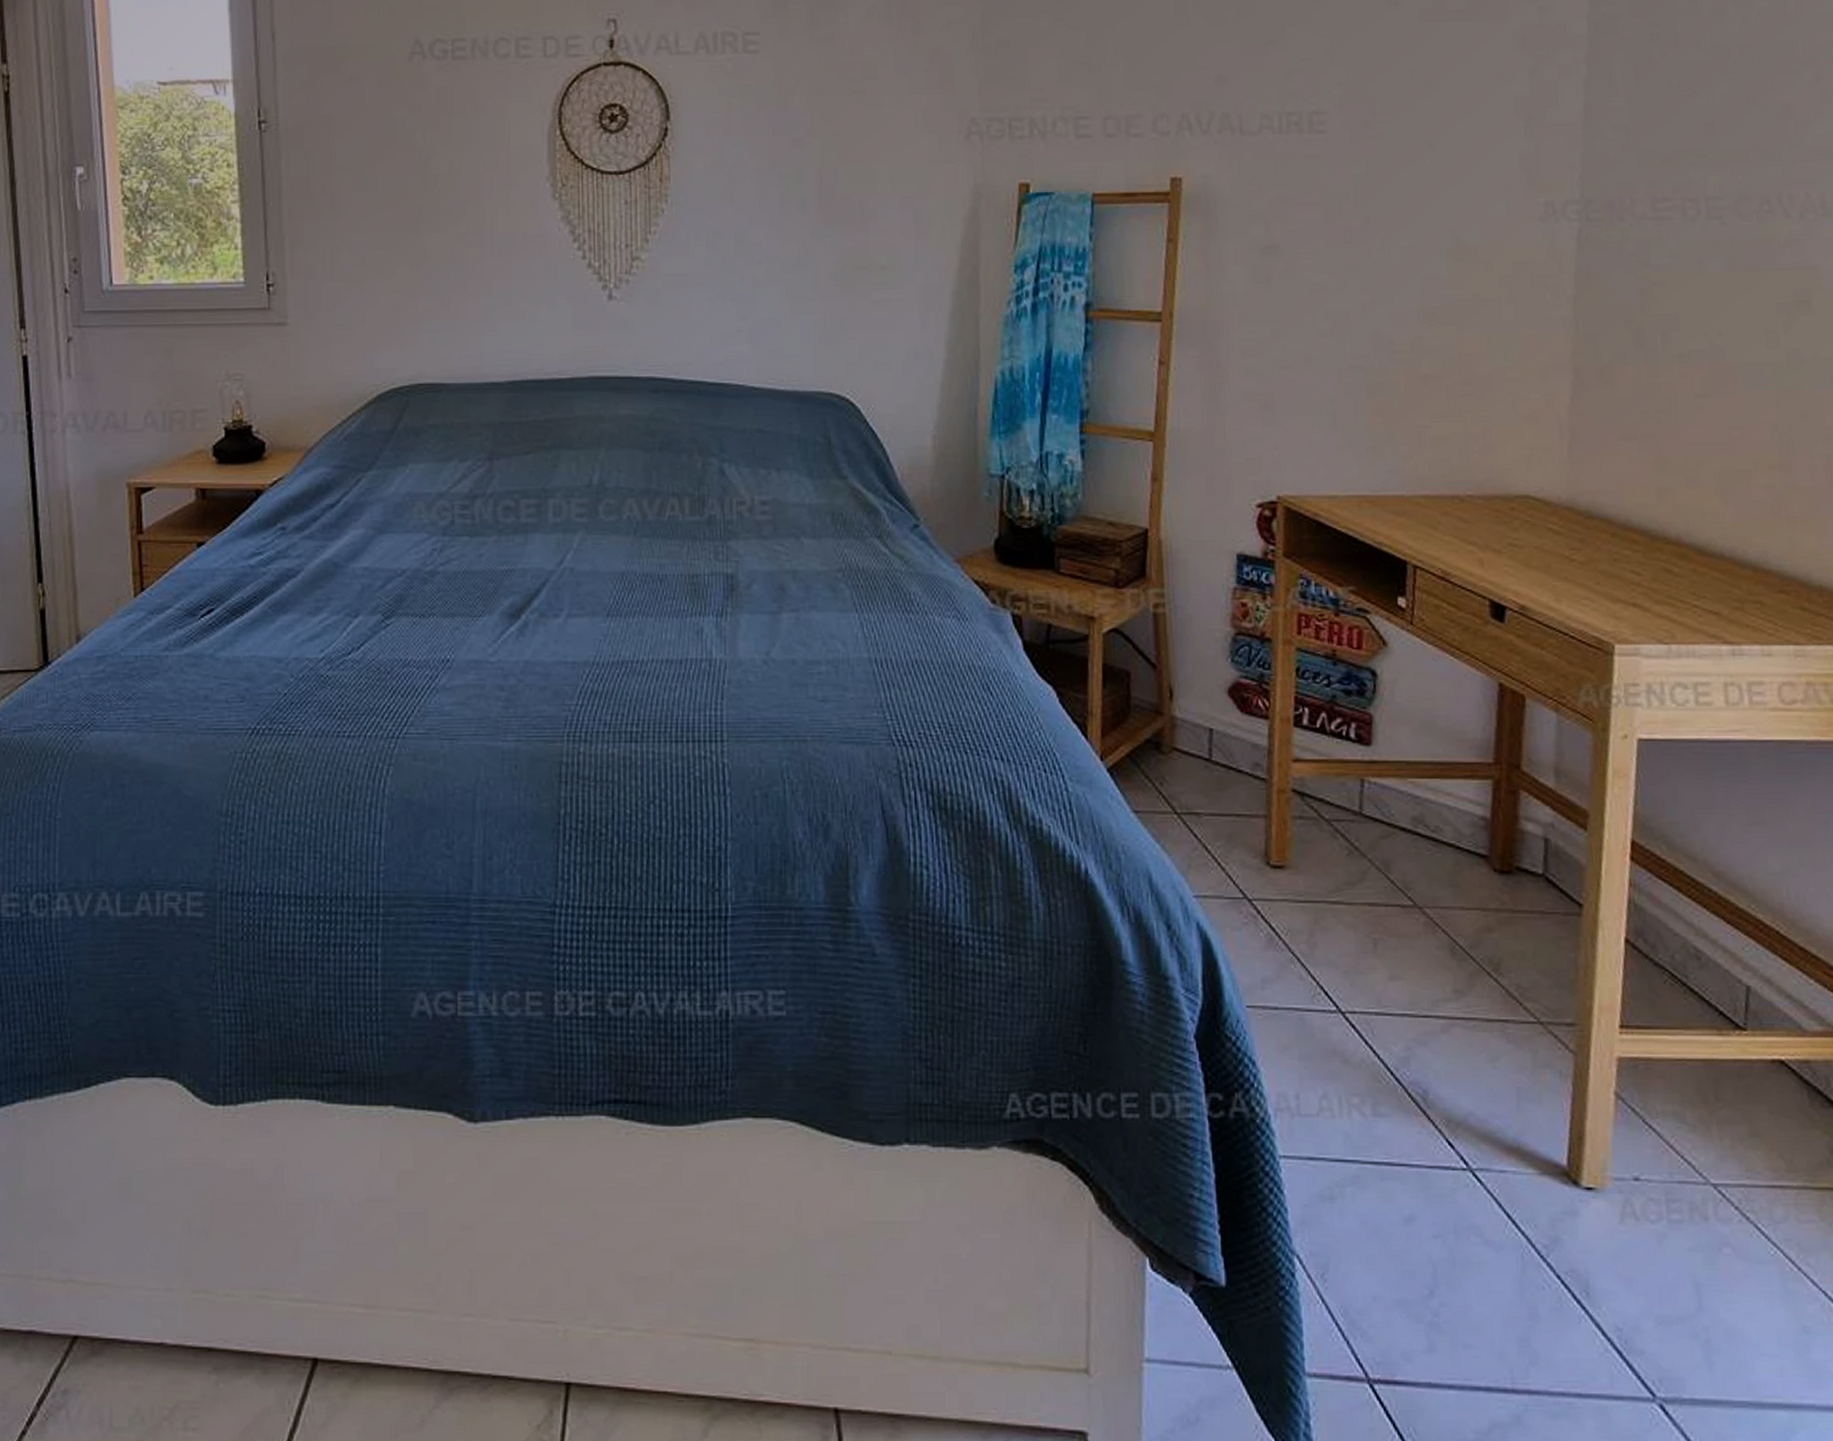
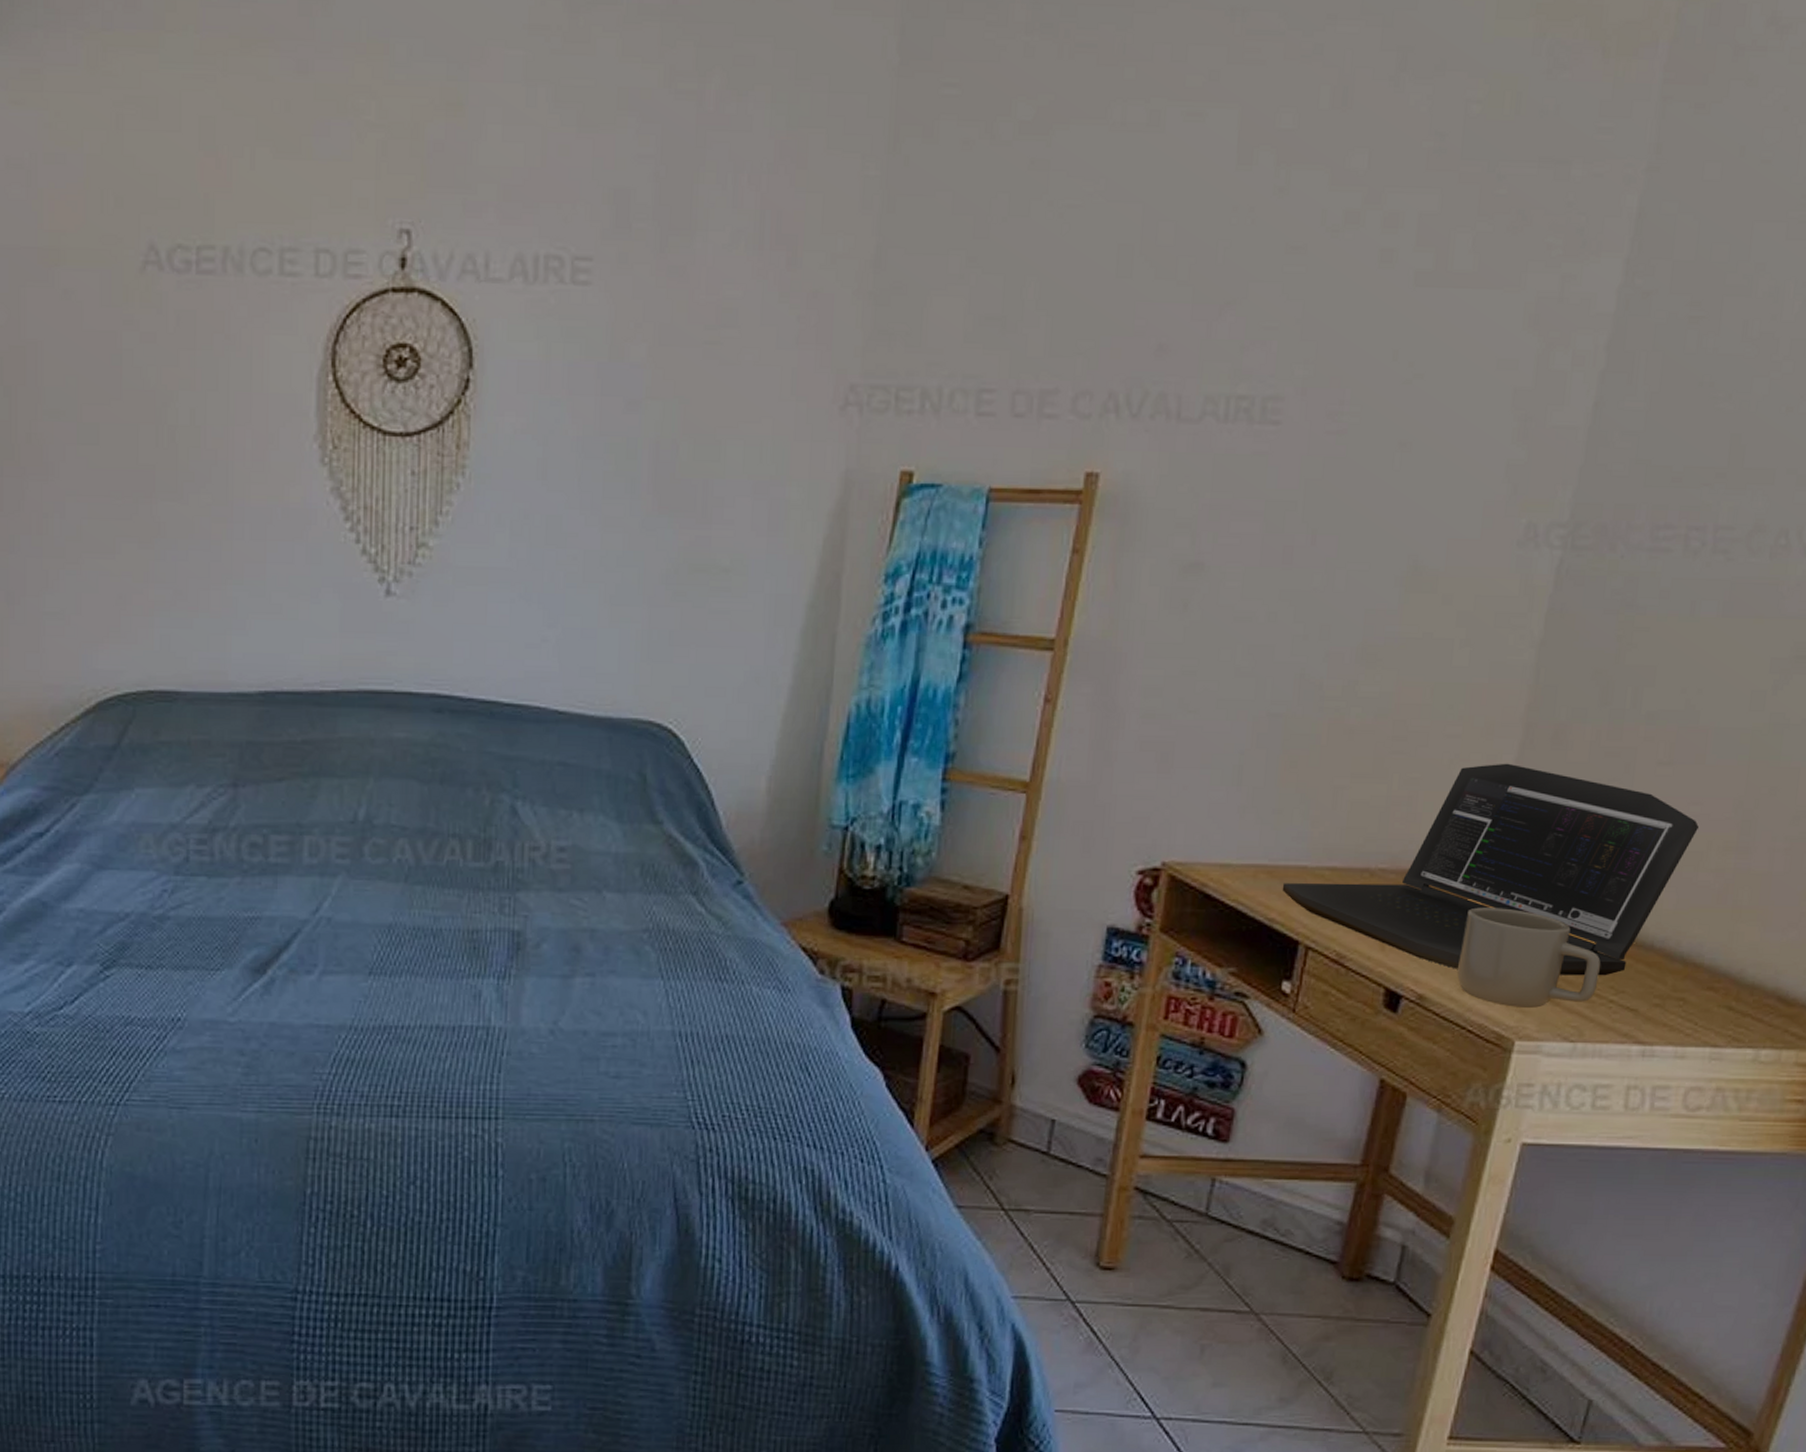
laptop: none [1385,400,1744,584] -> present [1282,763,1700,976]
mug: none [1550,526,1680,615] -> present [1456,907,1601,1009]

